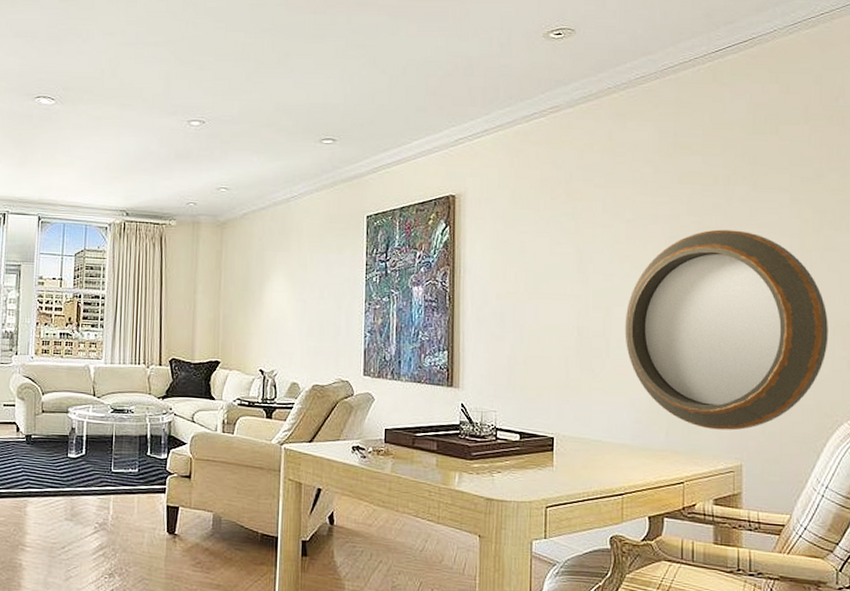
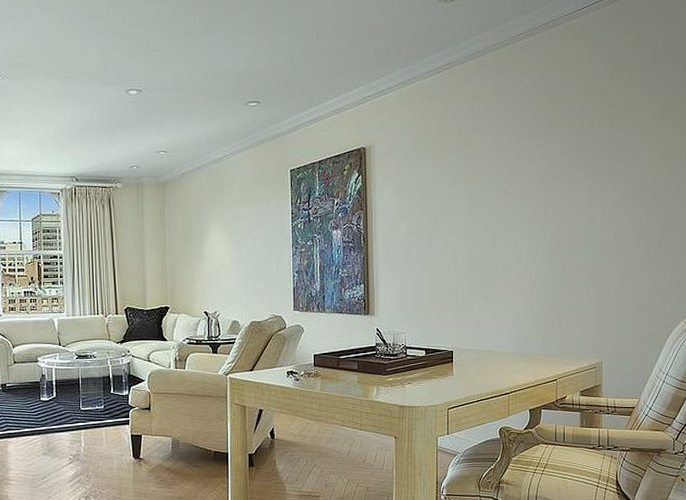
home mirror: present [625,229,828,431] -> none [509,165,670,335]

